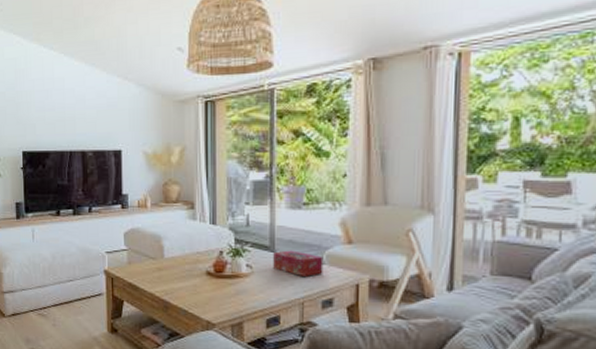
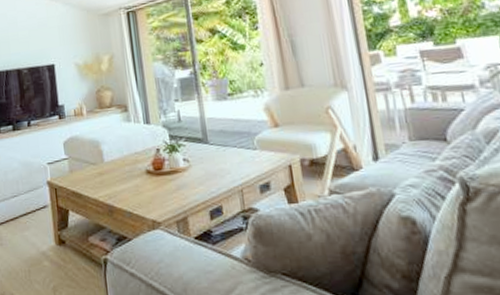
tissue box: present [273,250,324,277] -> none [207,139,257,164]

